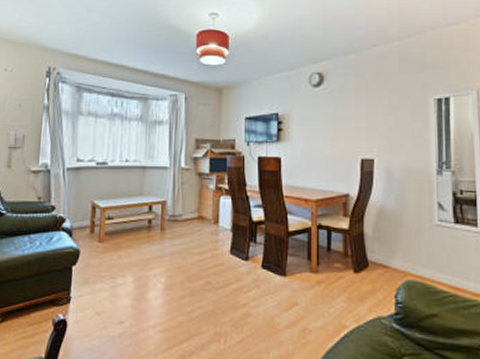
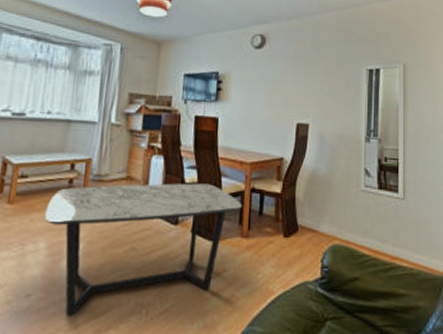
coffee table: none [130,221,310,342] -> present [45,183,243,316]

